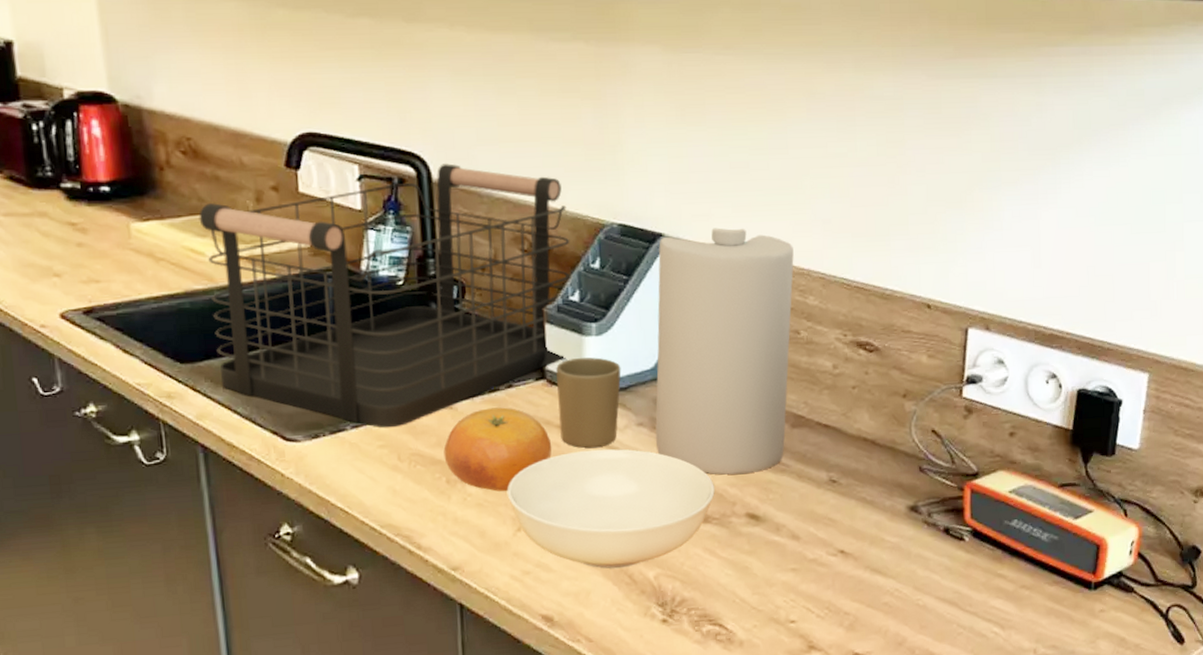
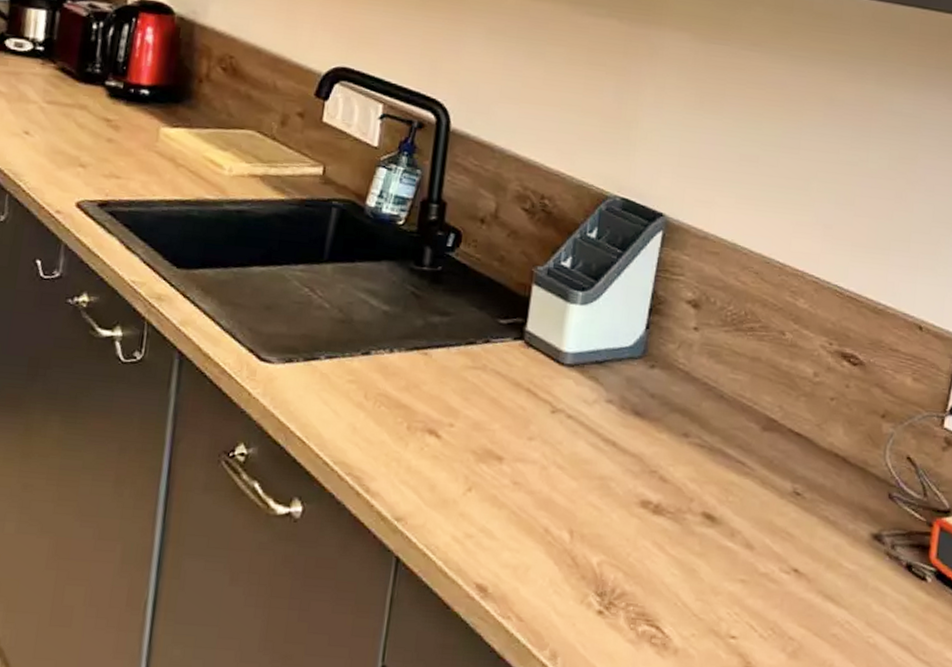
dish rack: present [198,163,570,427] -> none [211,115,574,364]
fruit: present [443,407,552,492] -> none [409,360,518,449]
bowl: present [506,448,715,569] -> none [464,418,675,548]
mug: present [556,357,622,448] -> none [528,323,600,418]
paper towel holder: present [655,228,794,475] -> none [622,216,791,471]

